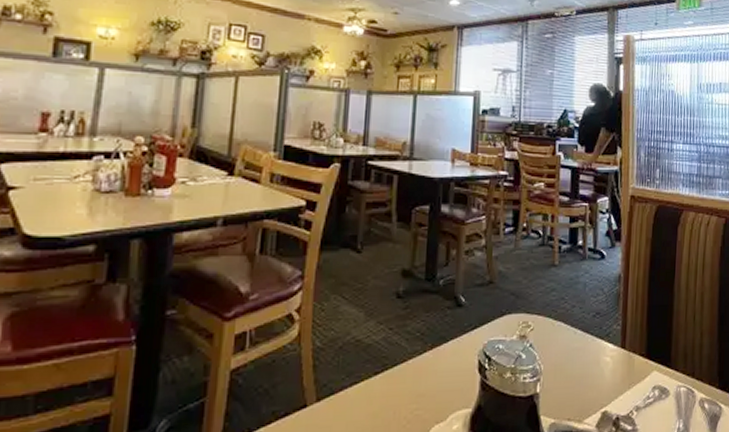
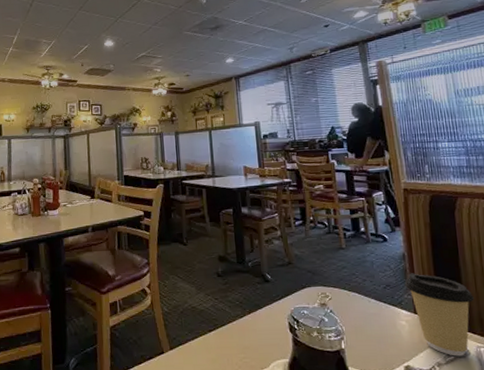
coffee cup: none [615,298,682,398] -> present [404,273,474,357]

